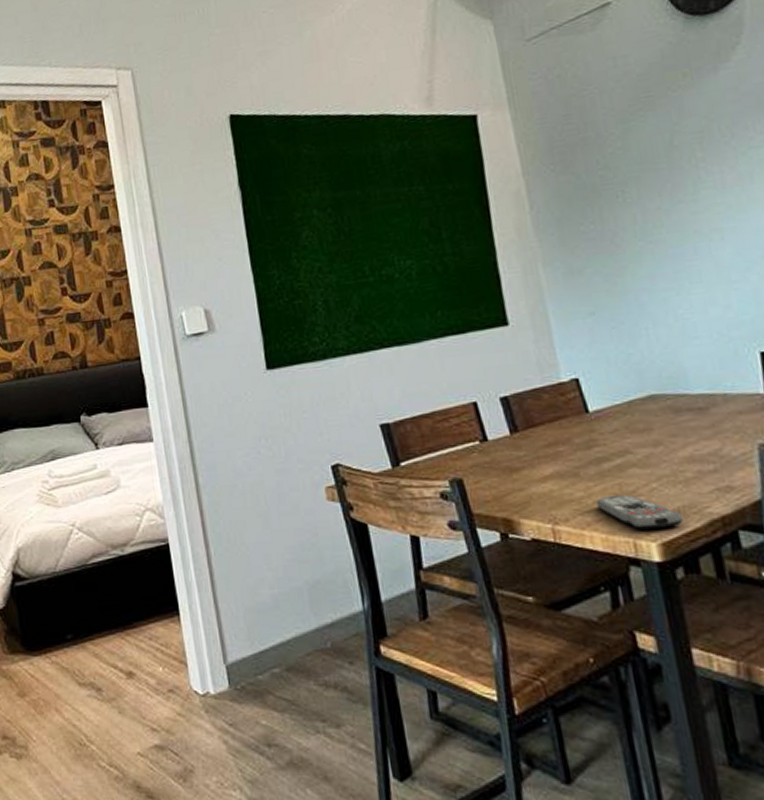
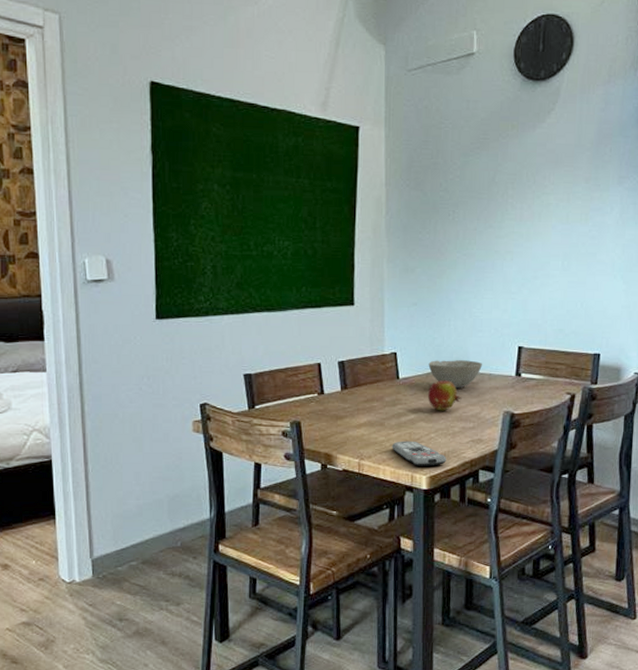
bowl: none [627,378,710,419] -> present [428,360,482,389]
fruit: none [634,408,689,451] -> present [427,380,462,411]

